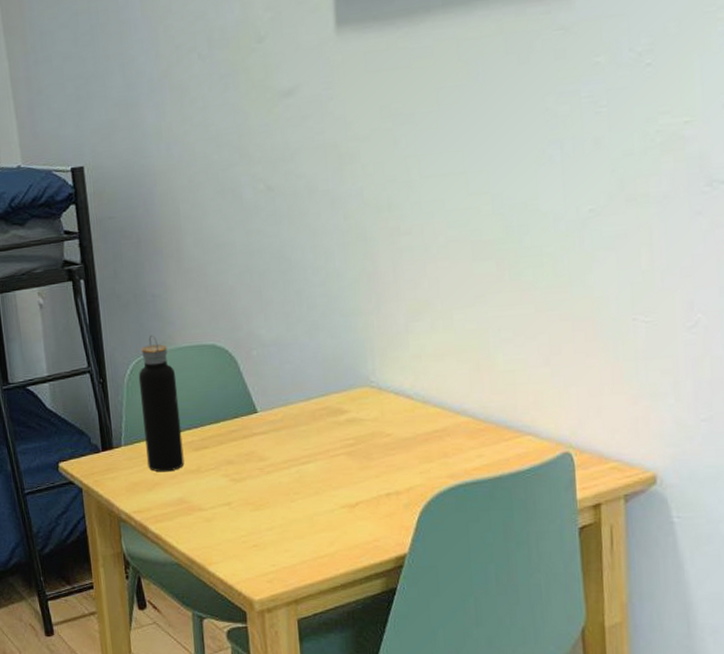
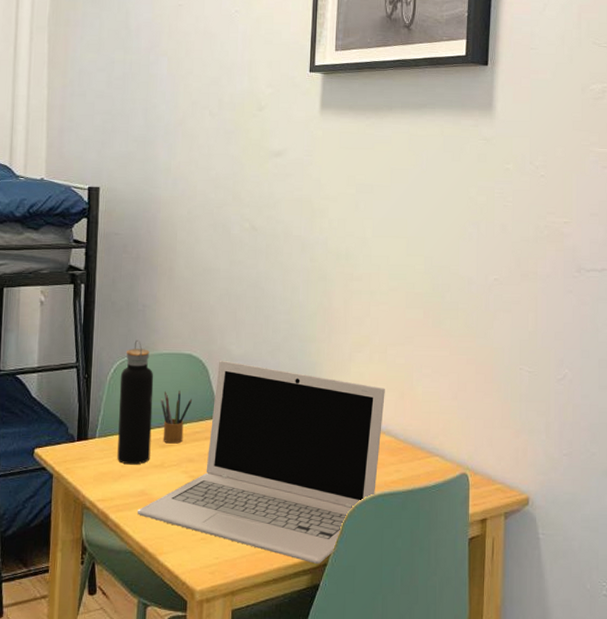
laptop: none [178,347,456,566] -> present [137,360,385,564]
pencil box: none [186,387,223,446] -> present [160,391,193,444]

